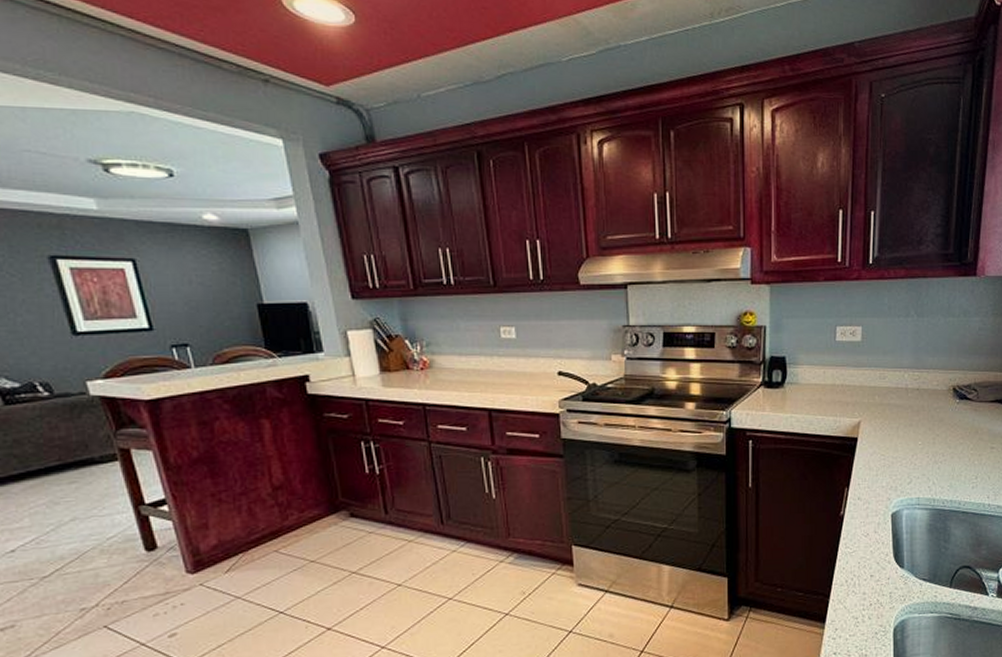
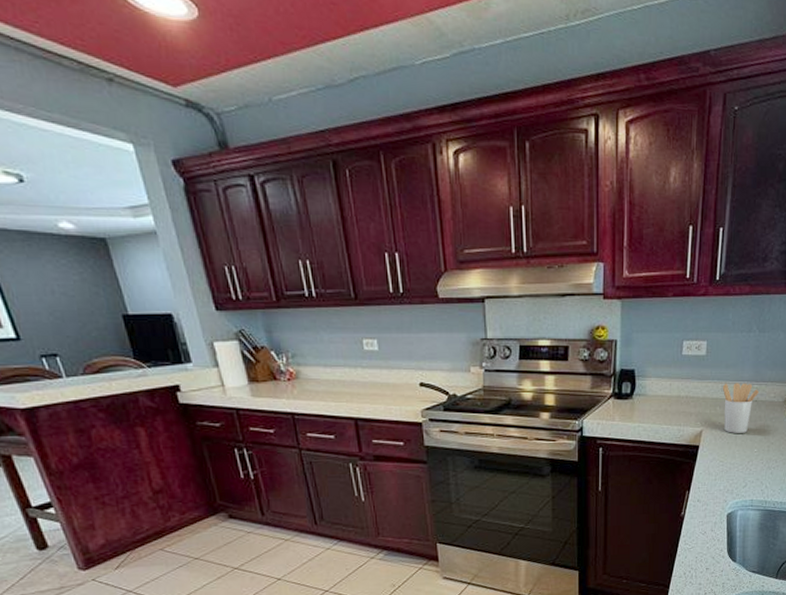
utensil holder: none [880,370,921,424] -> present [722,383,760,433]

